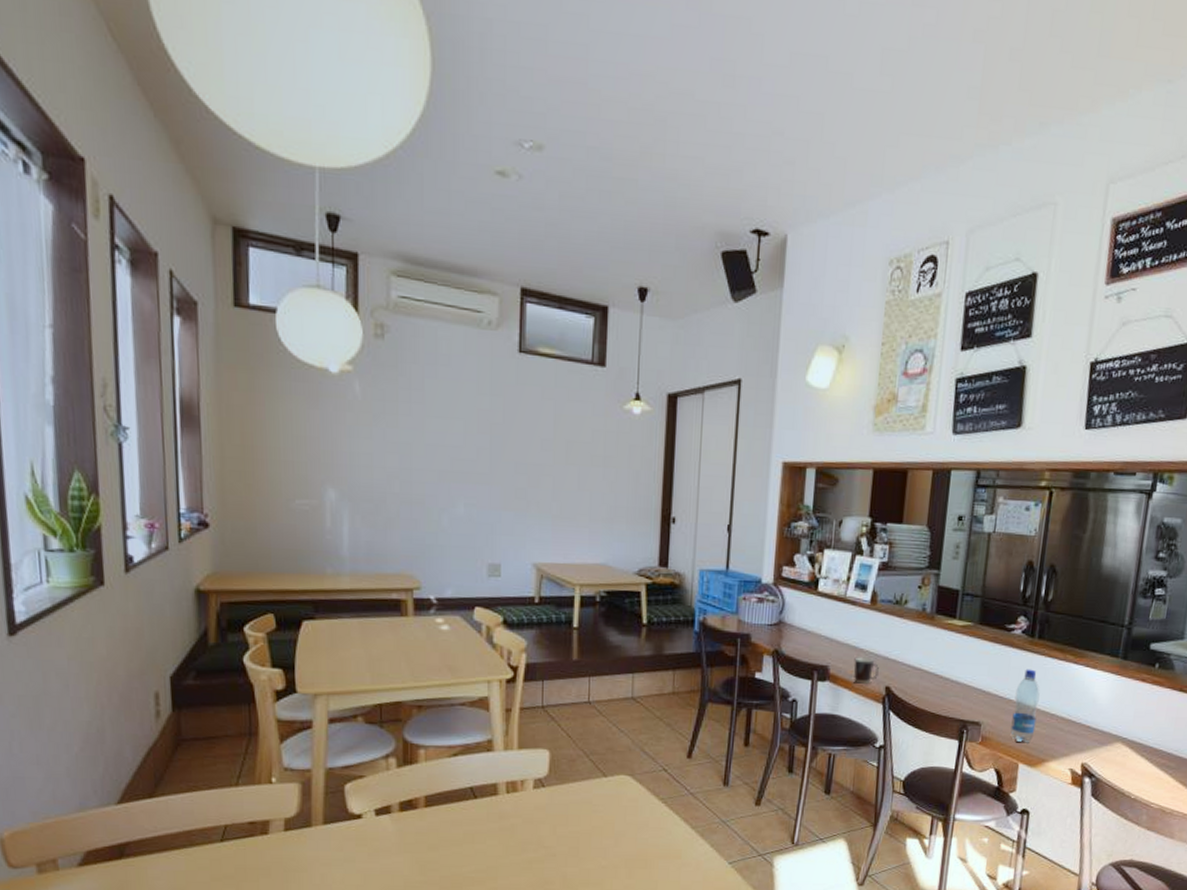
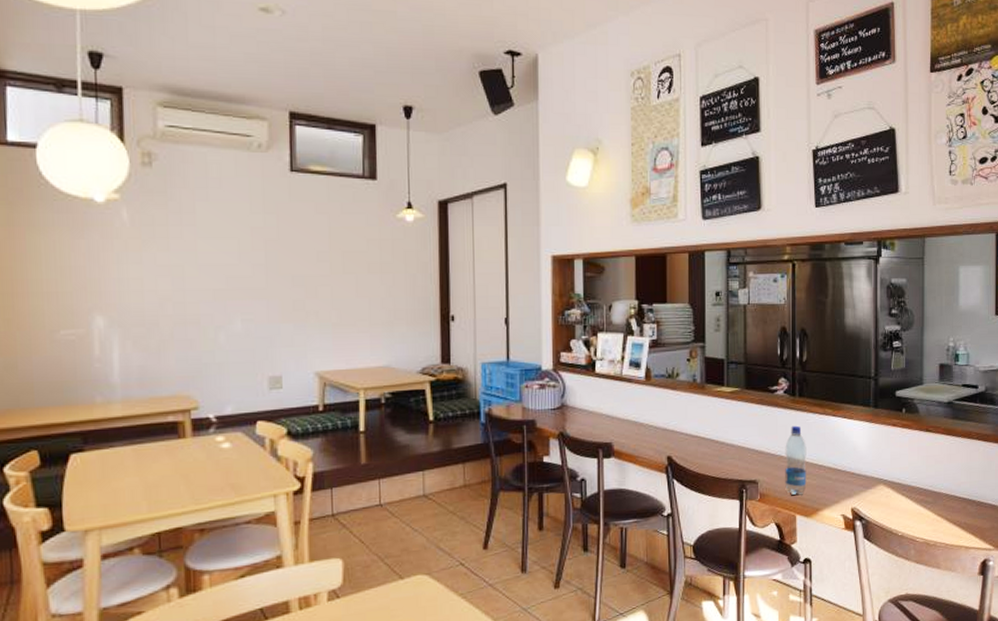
mug: present [853,657,879,684] -> none [635,430,659,456]

